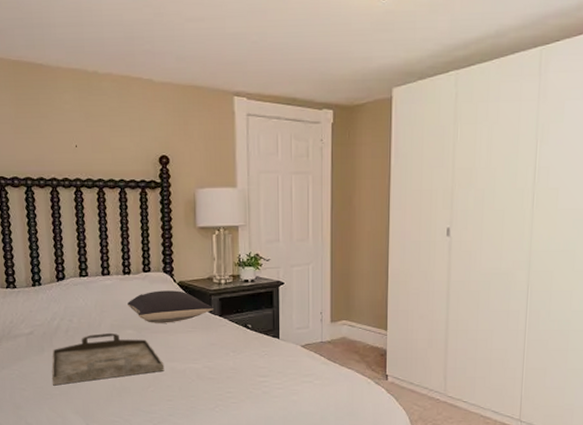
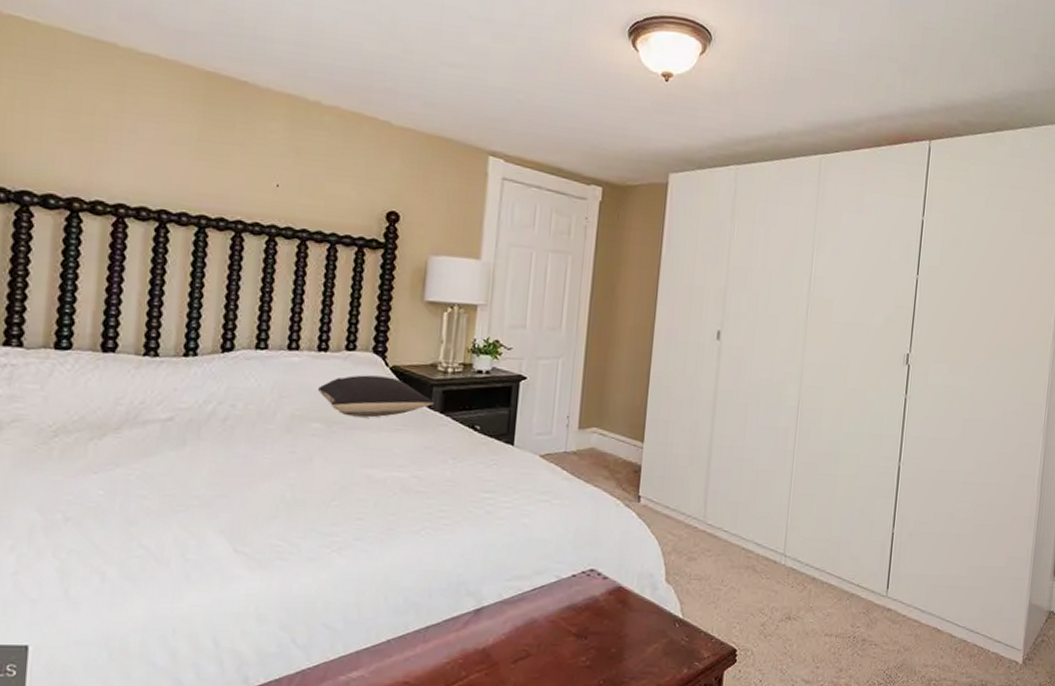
serving tray: present [51,332,165,386] -> none [190,425,359,494]

